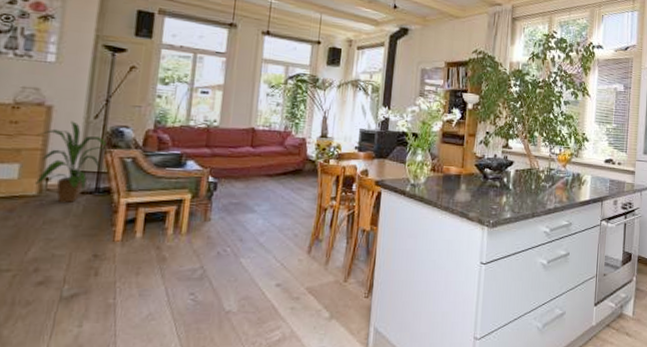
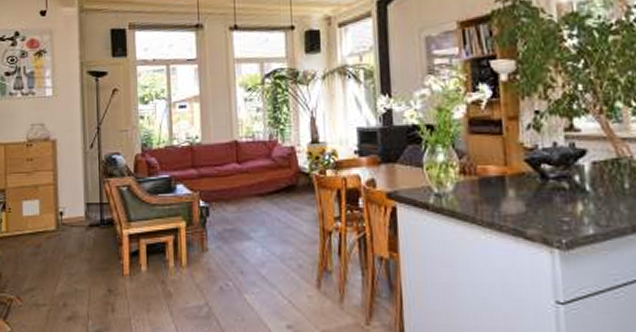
house plant: present [36,121,107,204] -> none [48,153,104,237]

